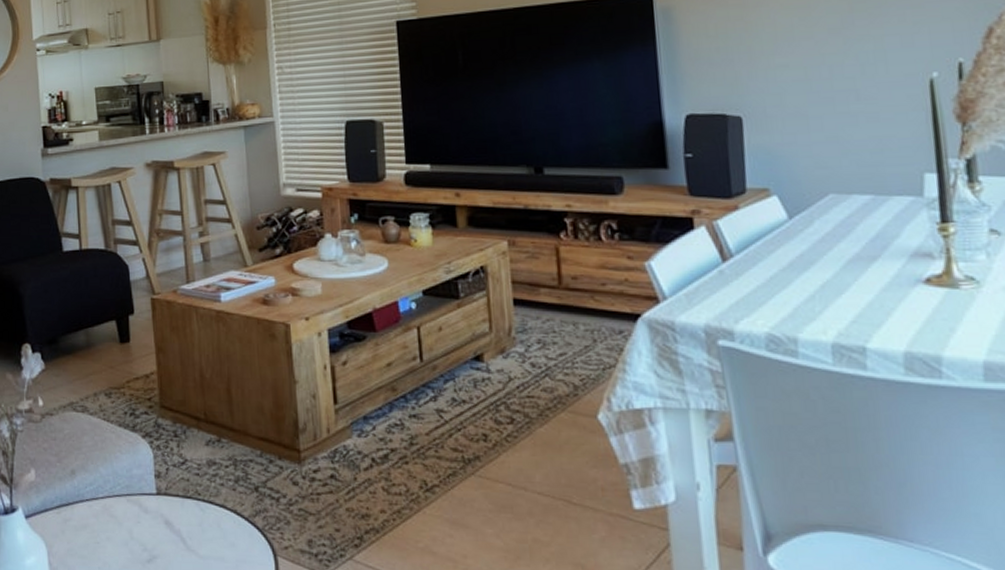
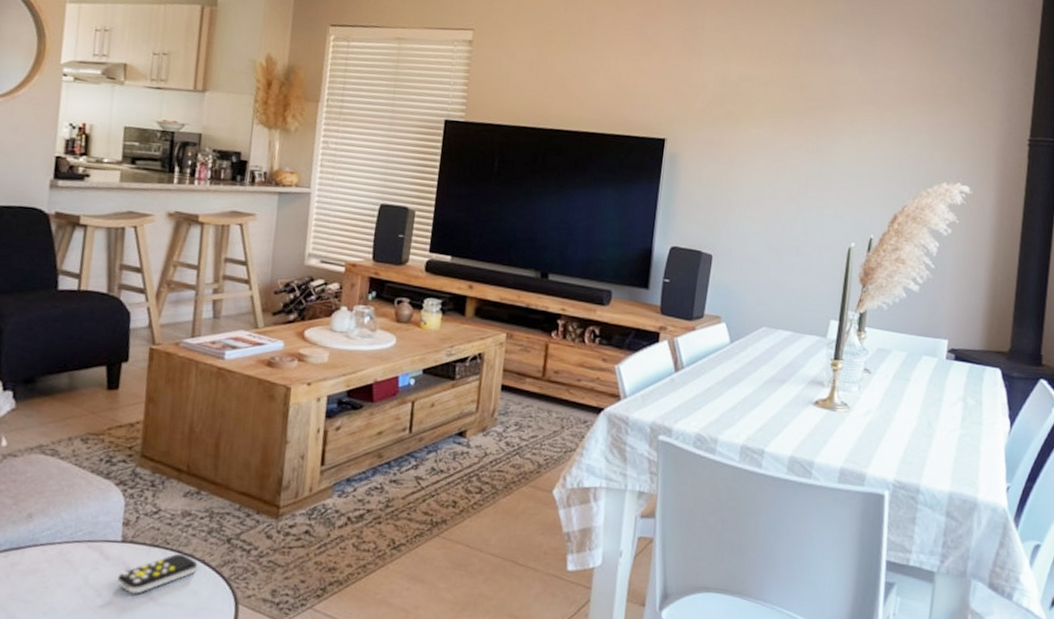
remote control: none [159,504,231,547] -> present [117,553,198,594]

